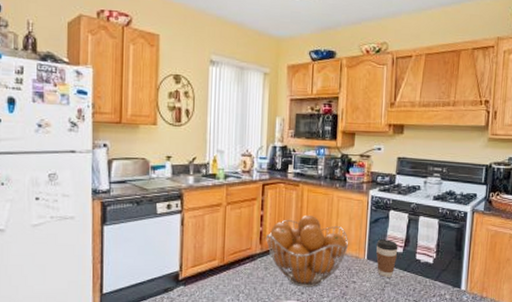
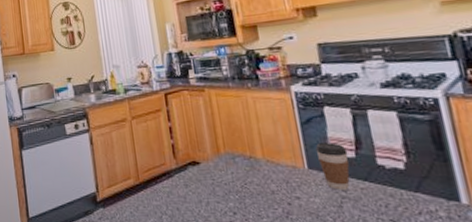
fruit basket: present [266,214,349,287] -> none [179,121,281,206]

